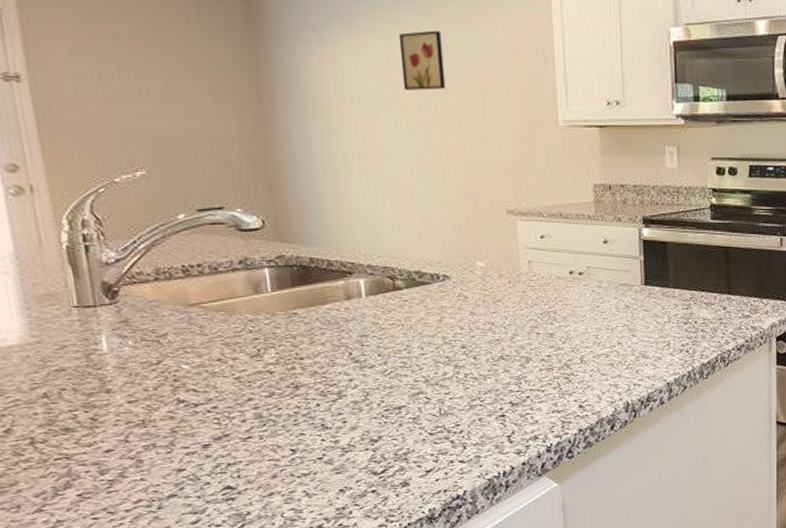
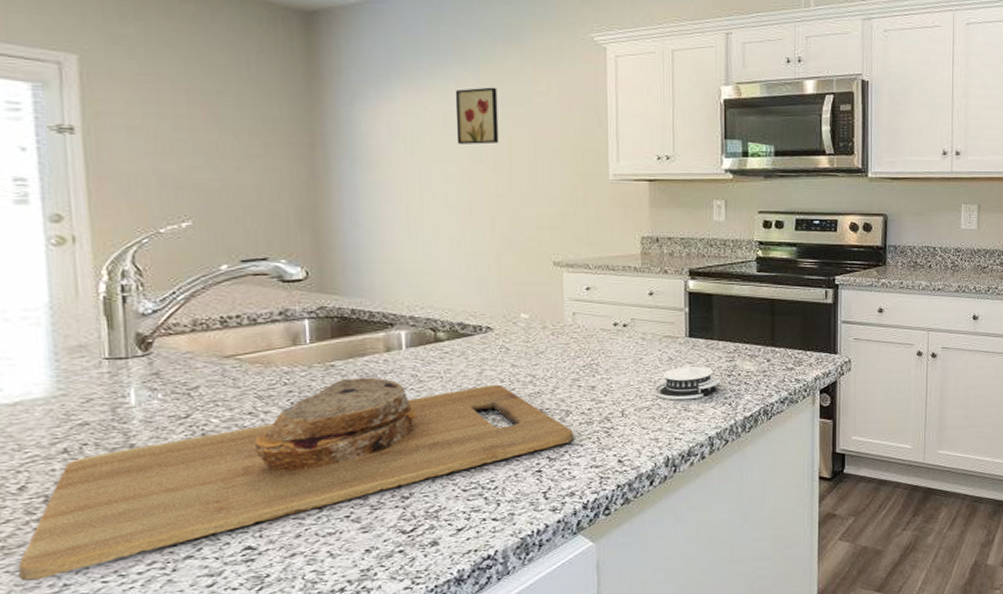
cutting board: none [12,325,535,517] -> present [17,377,574,581]
architectural model: none [611,309,680,347] -> present [653,361,723,400]

